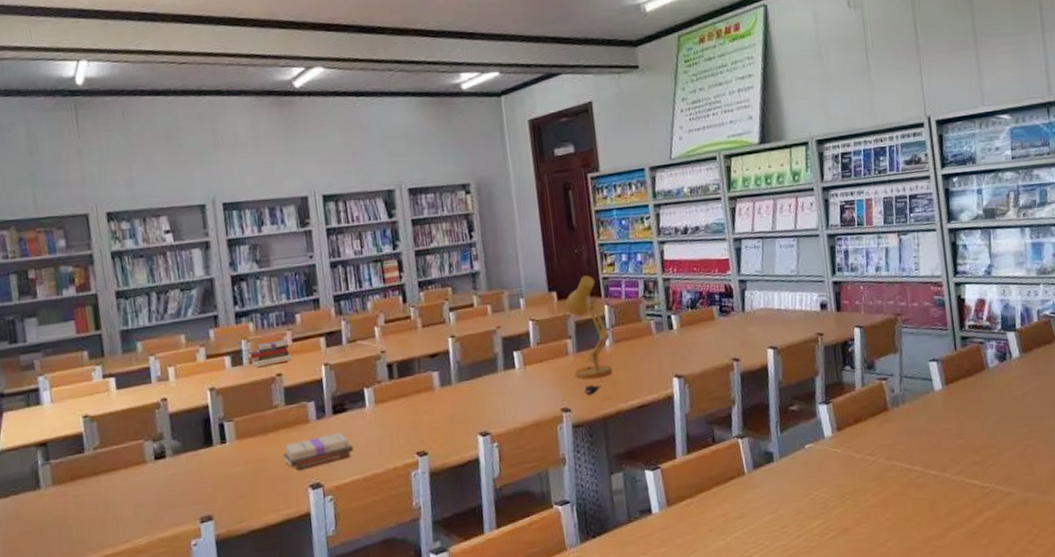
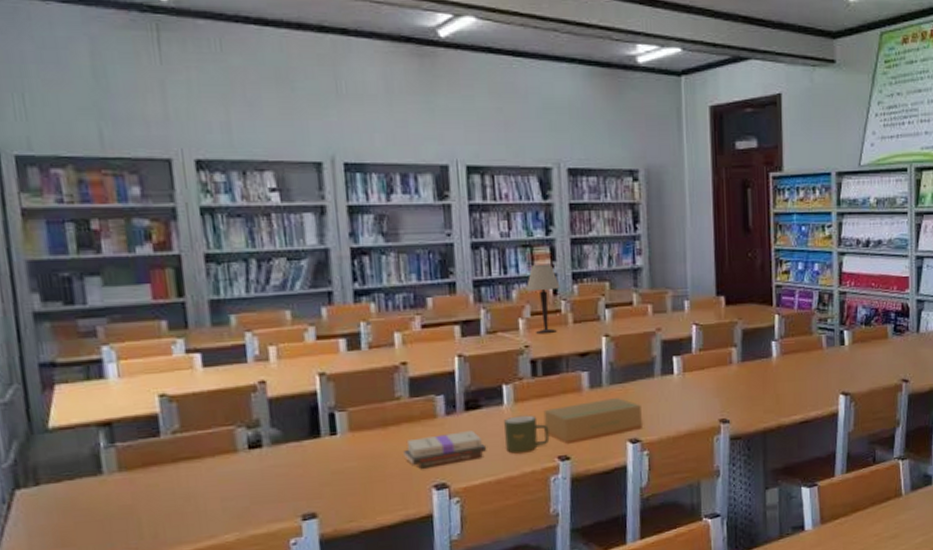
books: present [248,339,292,368] -> none [367,325,420,354]
mug: none [367,415,409,454] -> present [504,415,550,455]
table lamp: none [379,275,409,341] -> present [526,264,560,335]
box: none [401,393,491,441] -> present [543,397,642,445]
desk lamp: present [565,275,613,396] -> none [733,281,778,408]

